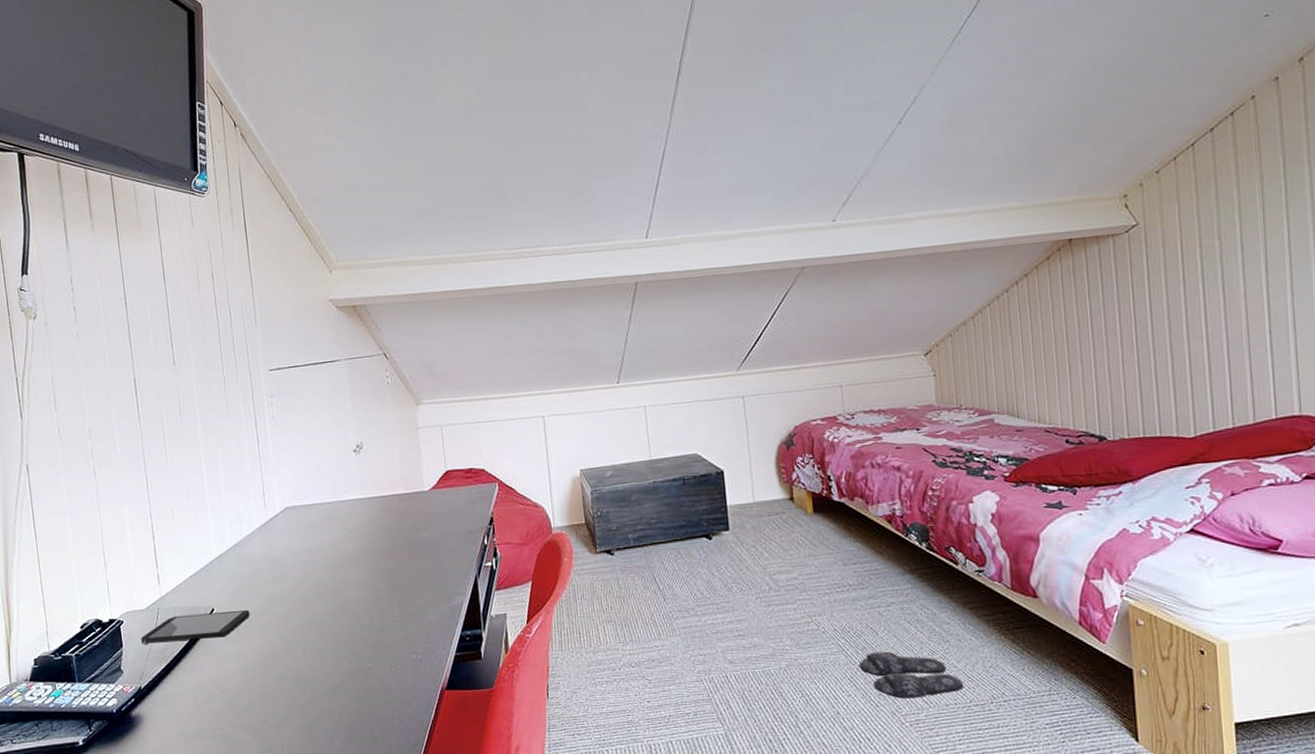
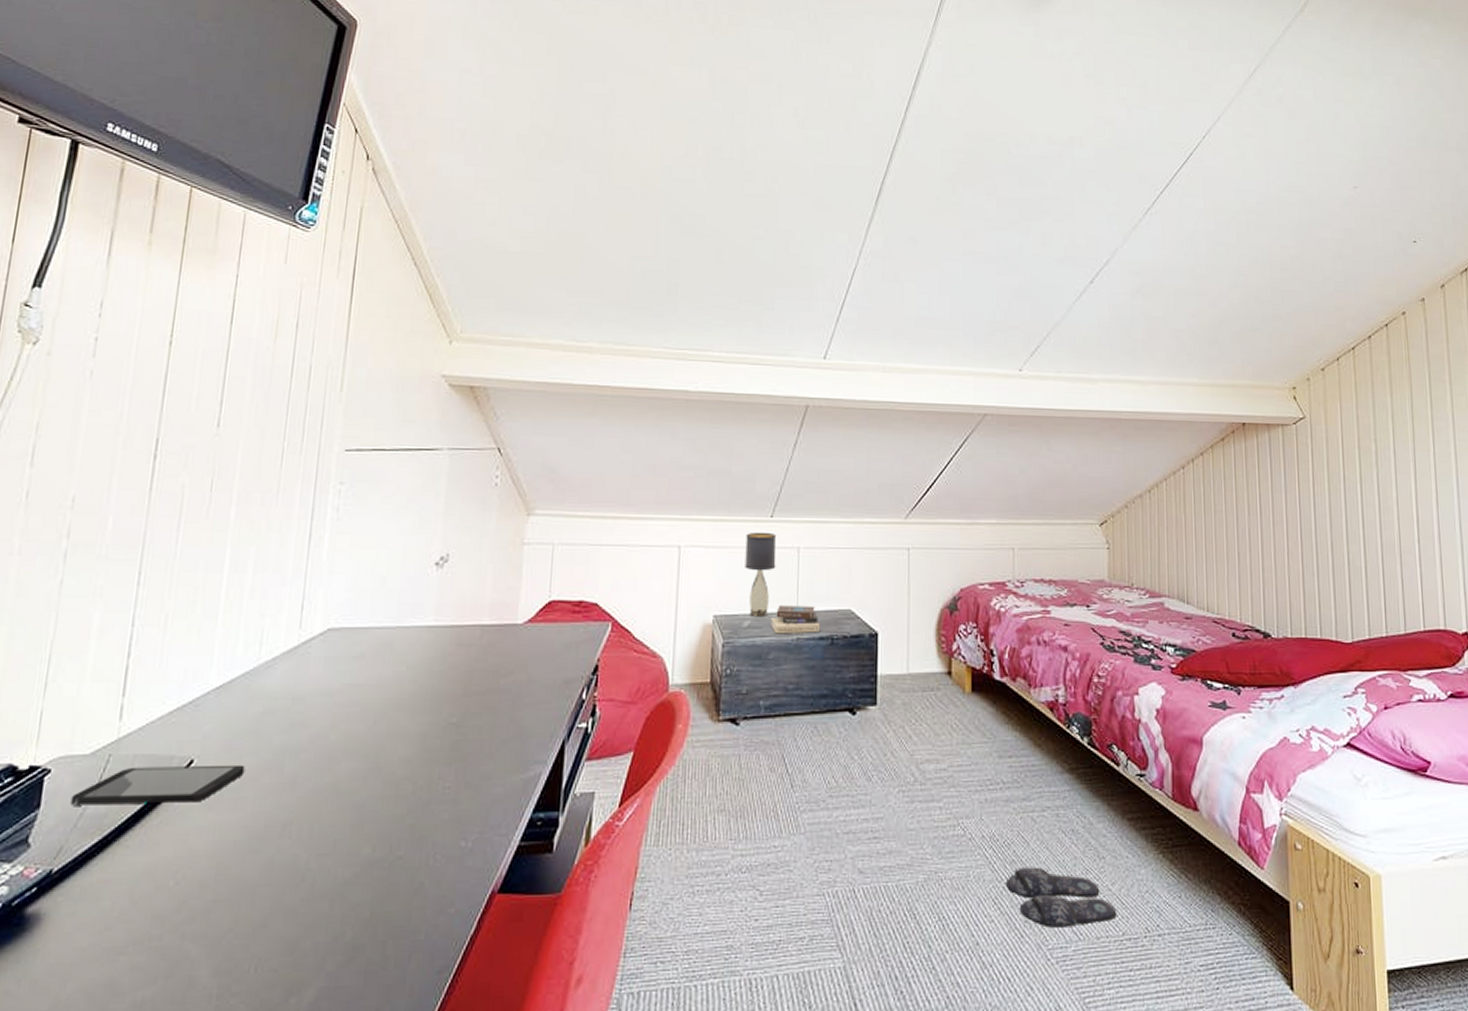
table lamp: none [598,396,627,467] -> present [745,531,777,616]
books: none [629,453,673,480] -> present [771,605,821,634]

